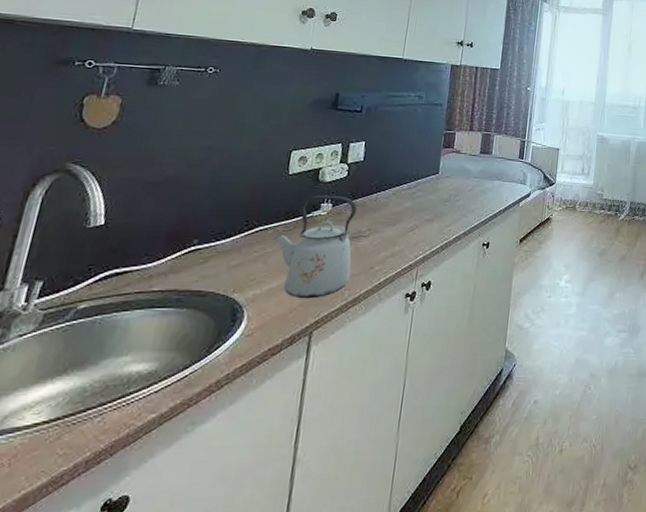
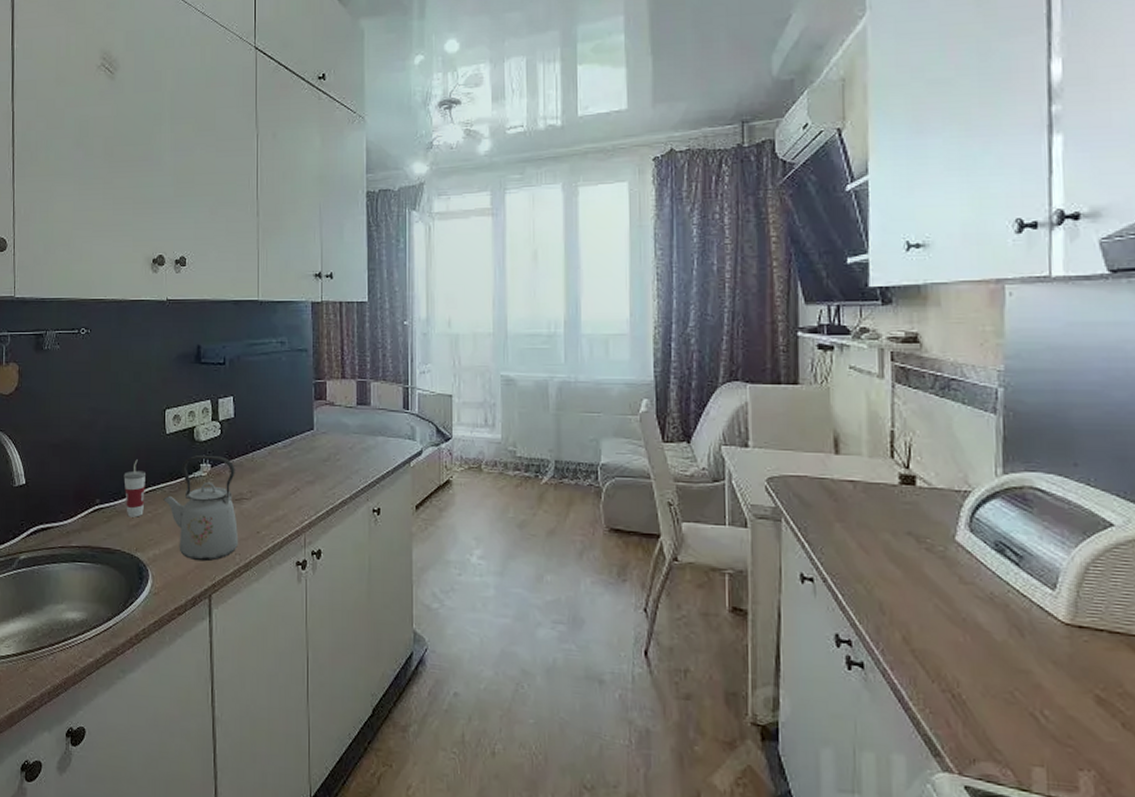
cup: none [228,199,259,257] -> present [123,459,145,517]

